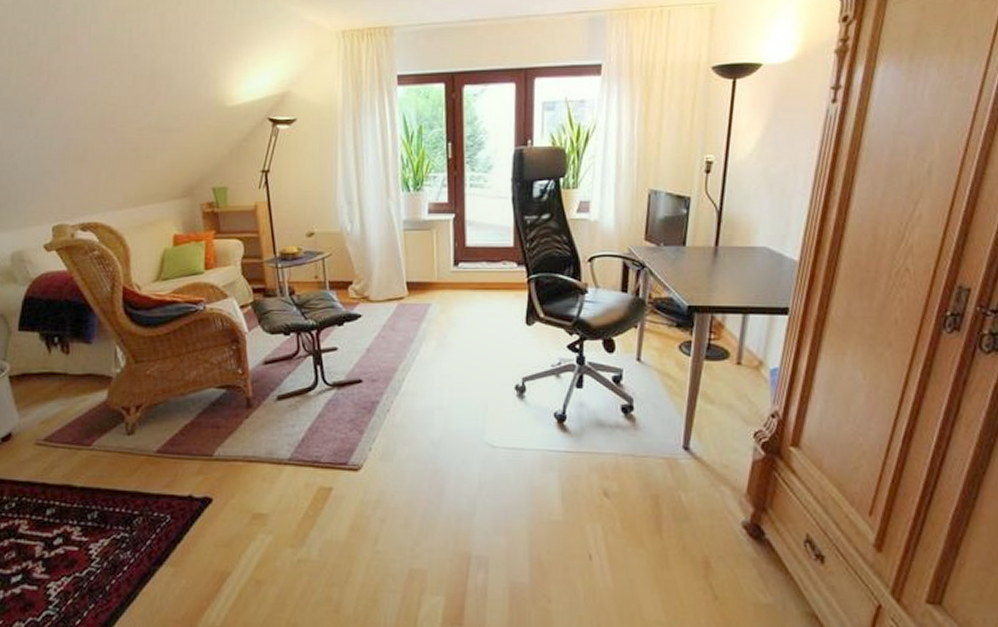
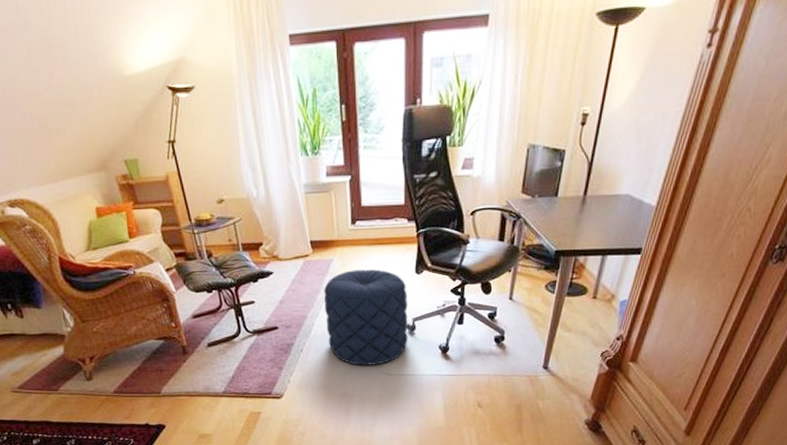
pouf: none [418,317,517,434] -> present [323,269,408,366]

